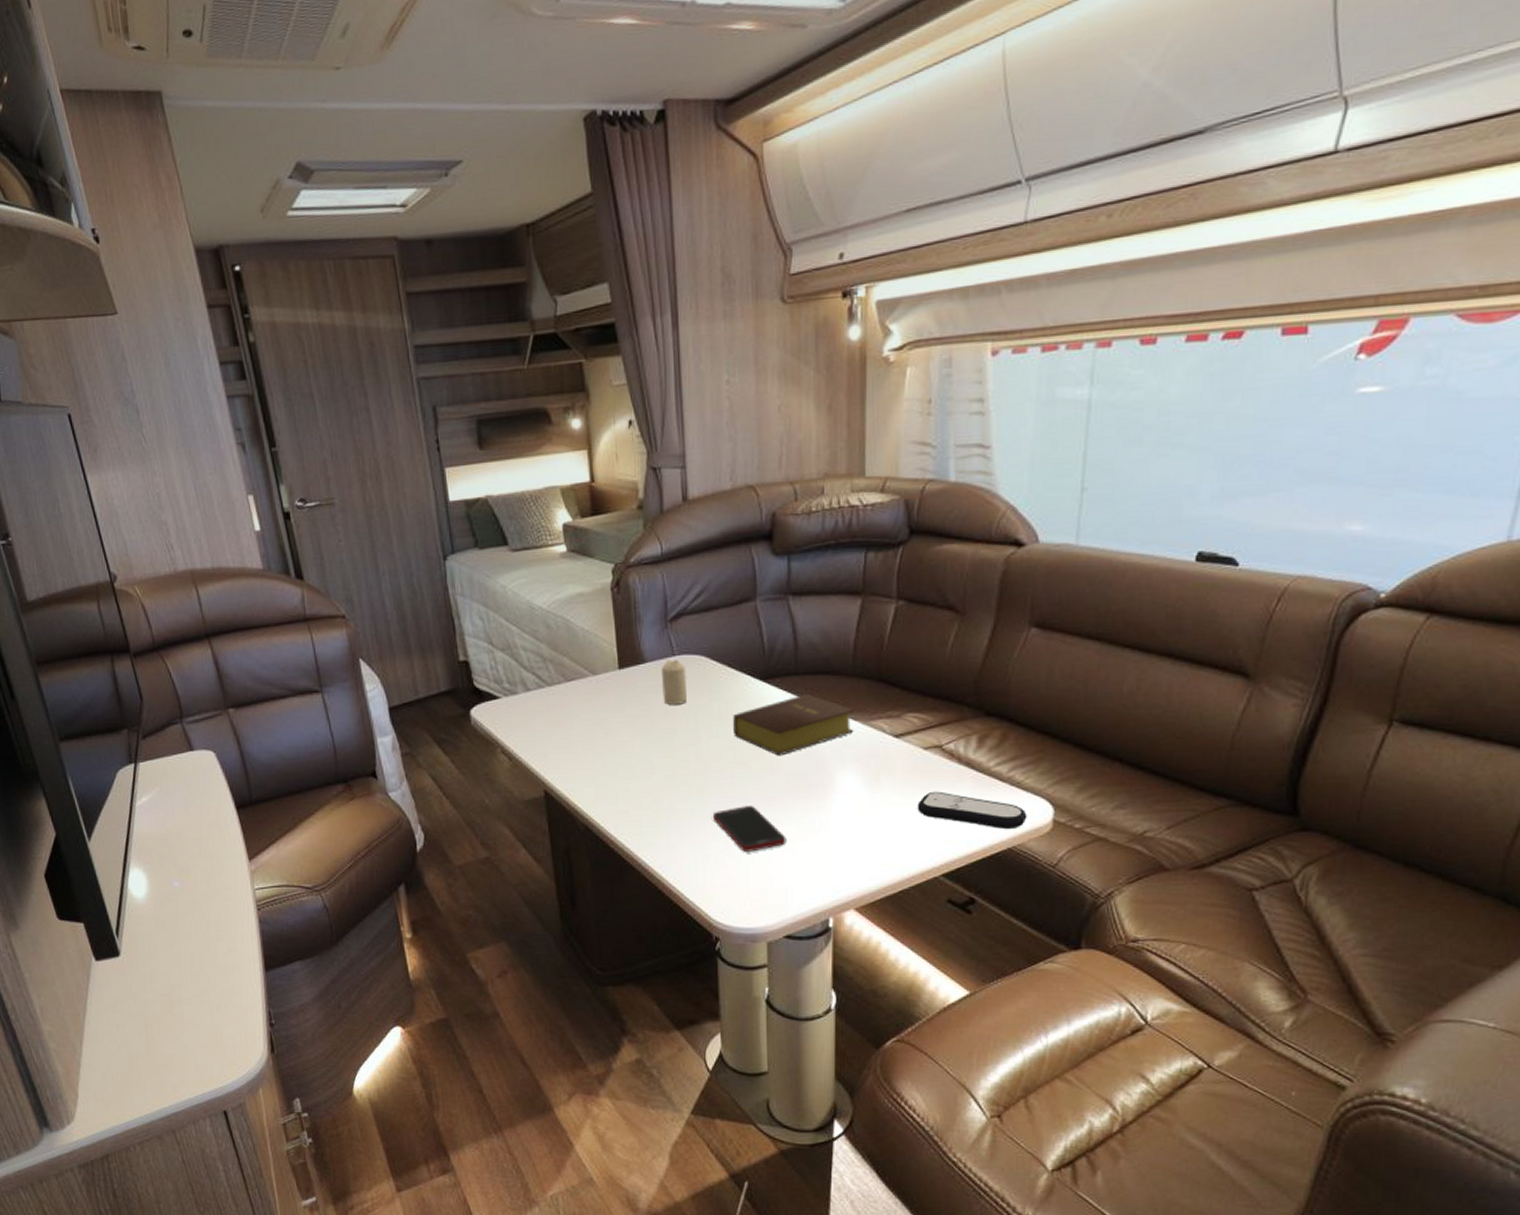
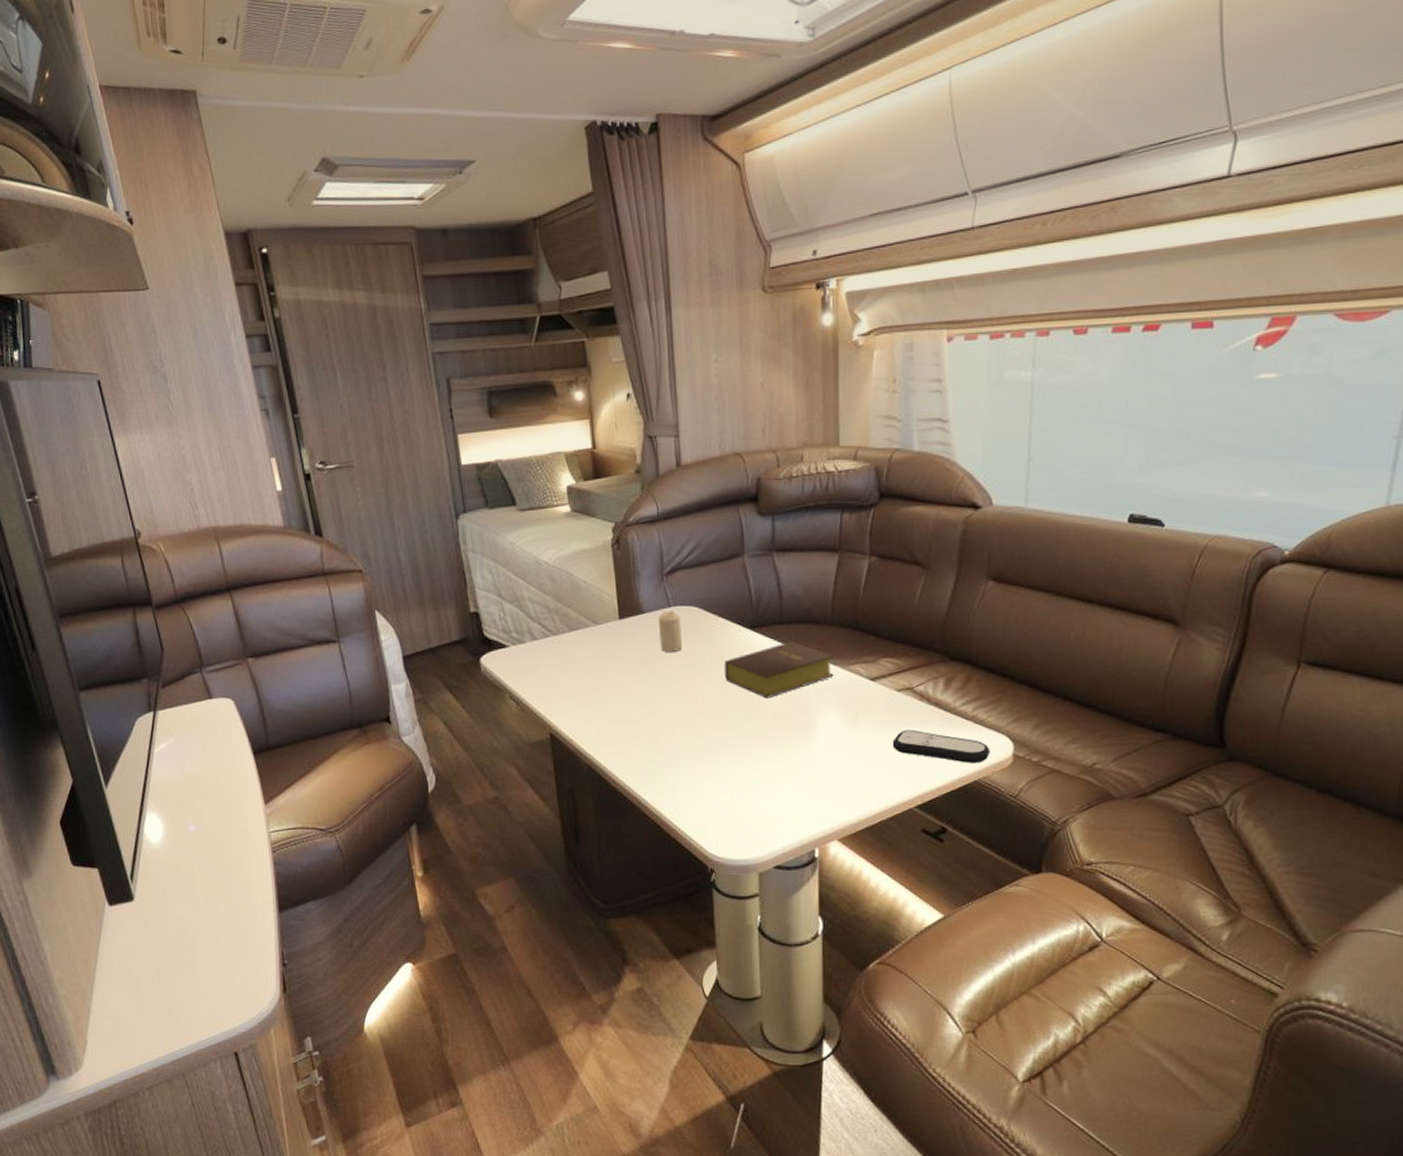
cell phone: present [712,806,787,852] -> none [706,745,775,788]

